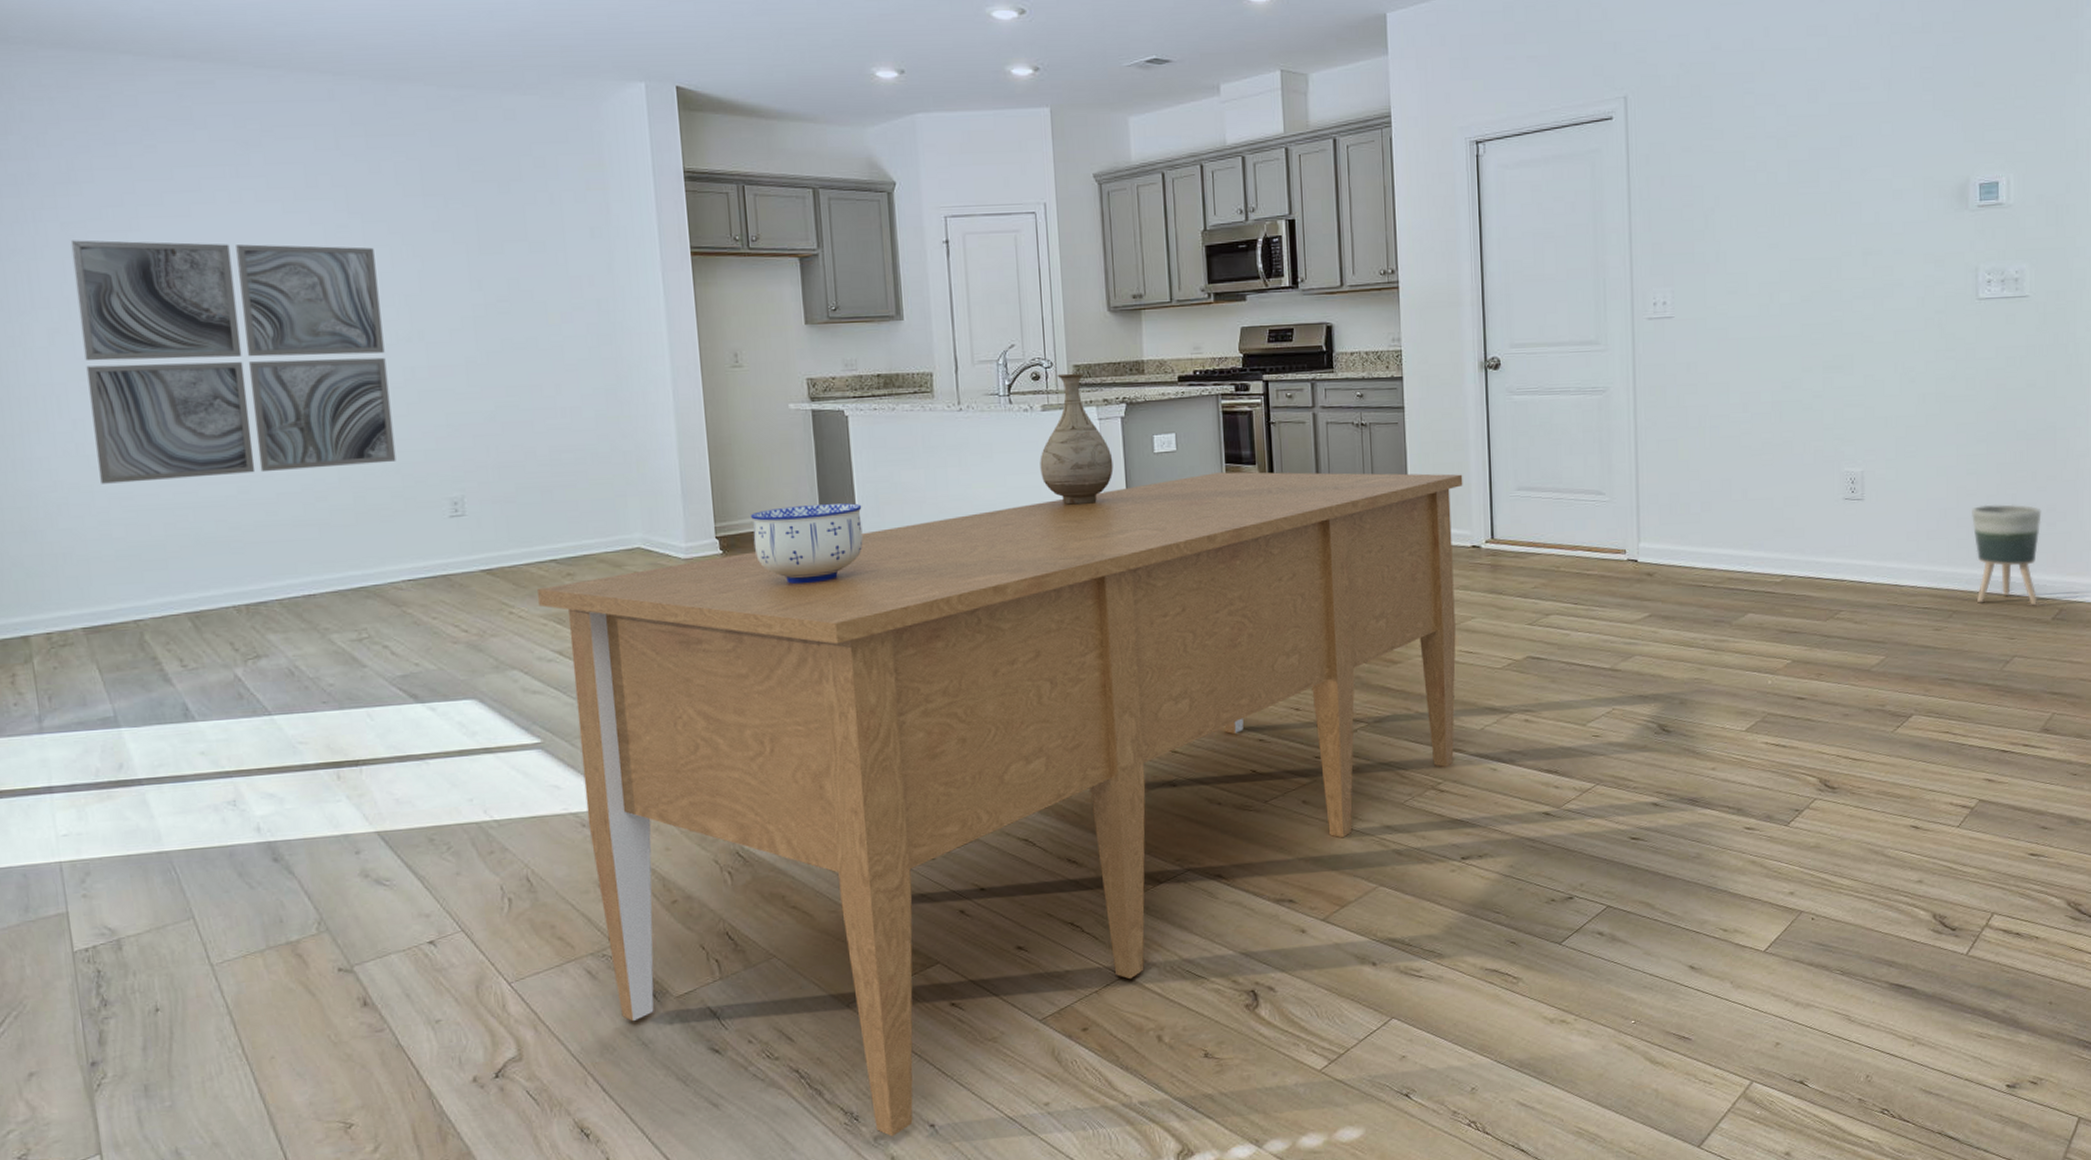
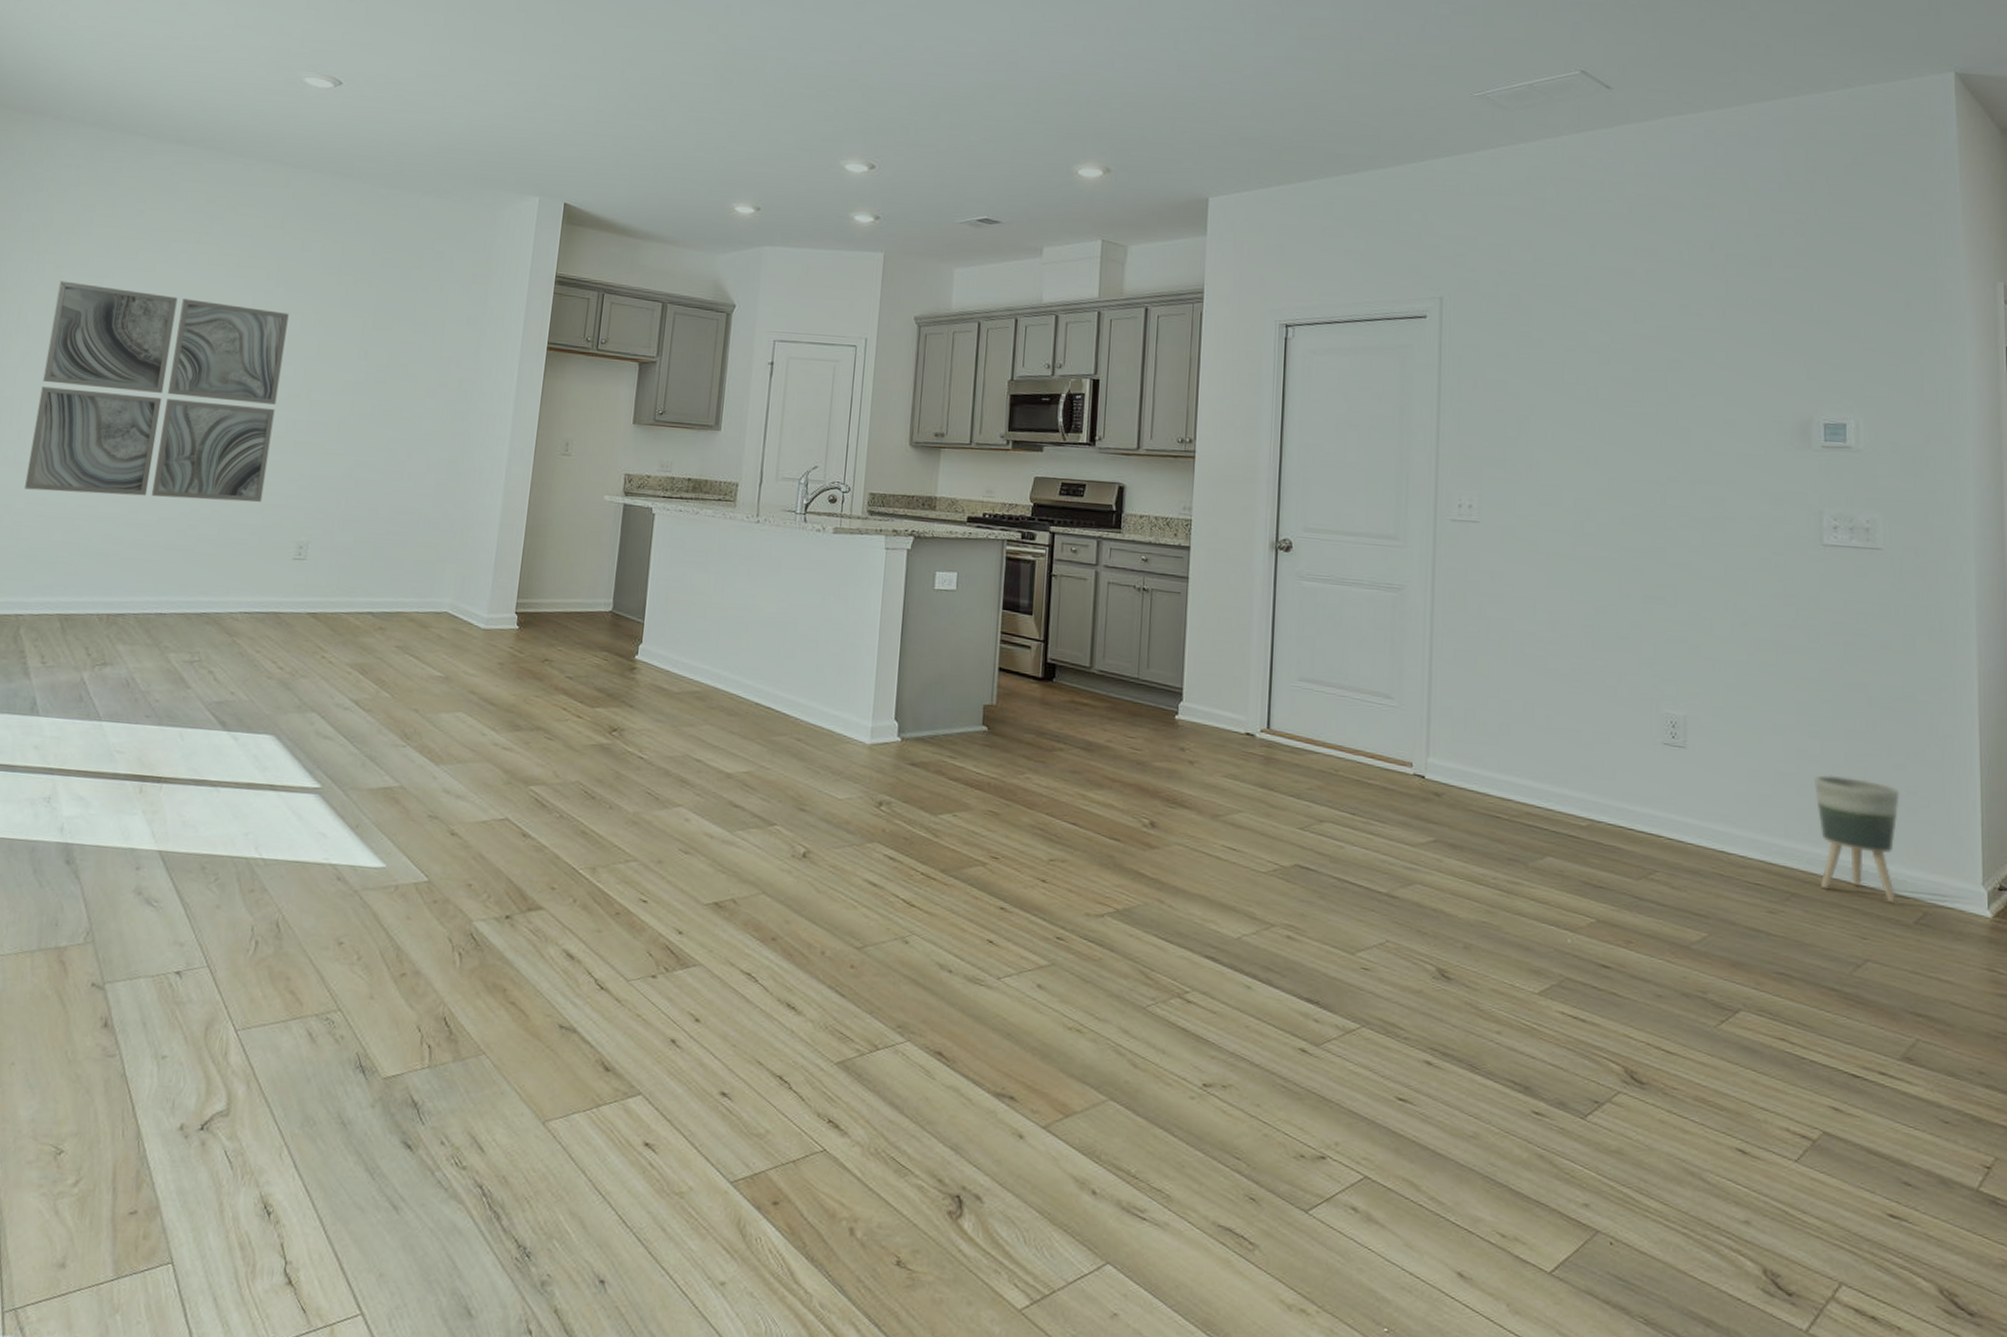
desk: present [538,472,1463,1137] -> none [329,617,1243,1286]
bowl: present [751,503,863,585] -> none [547,592,652,671]
vase: present [1040,372,1114,505] -> none [822,499,894,631]

